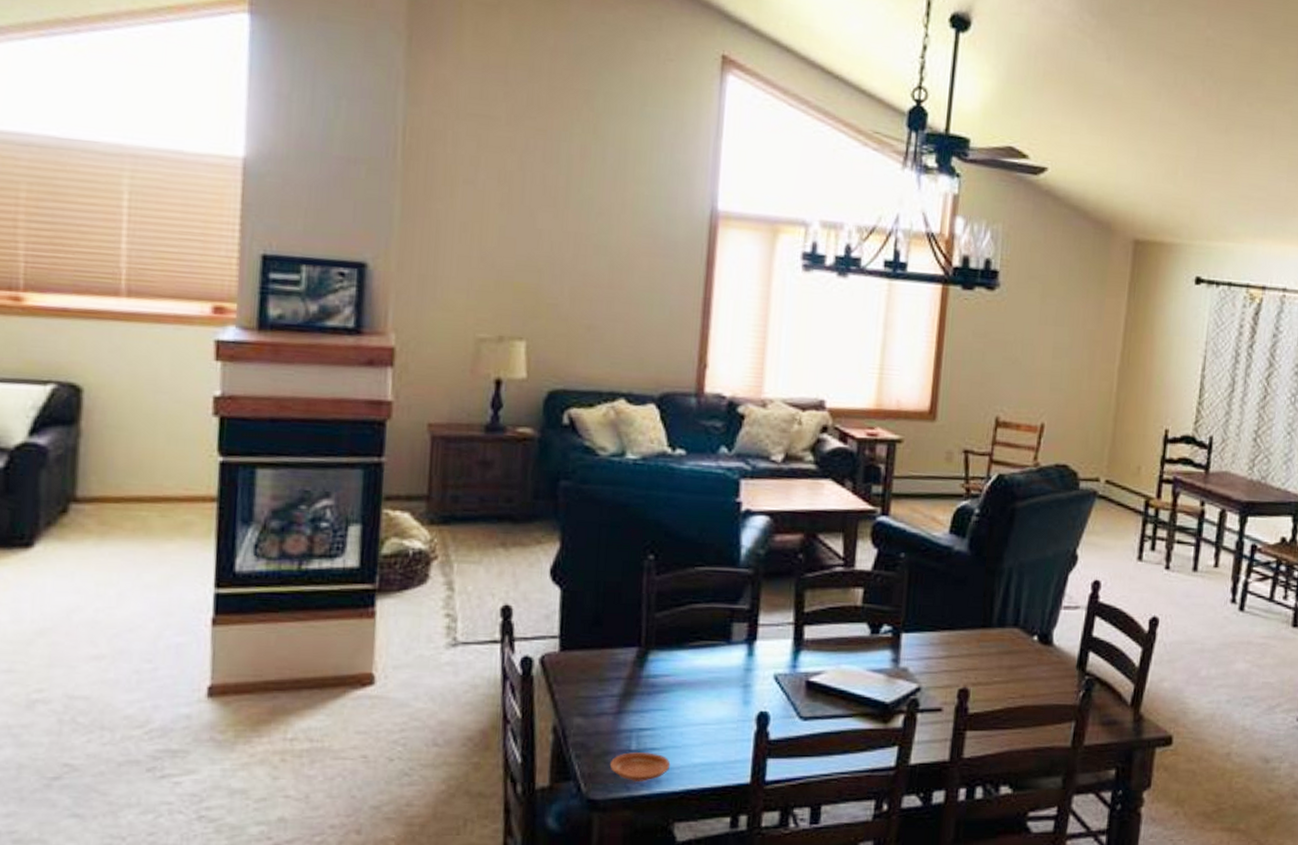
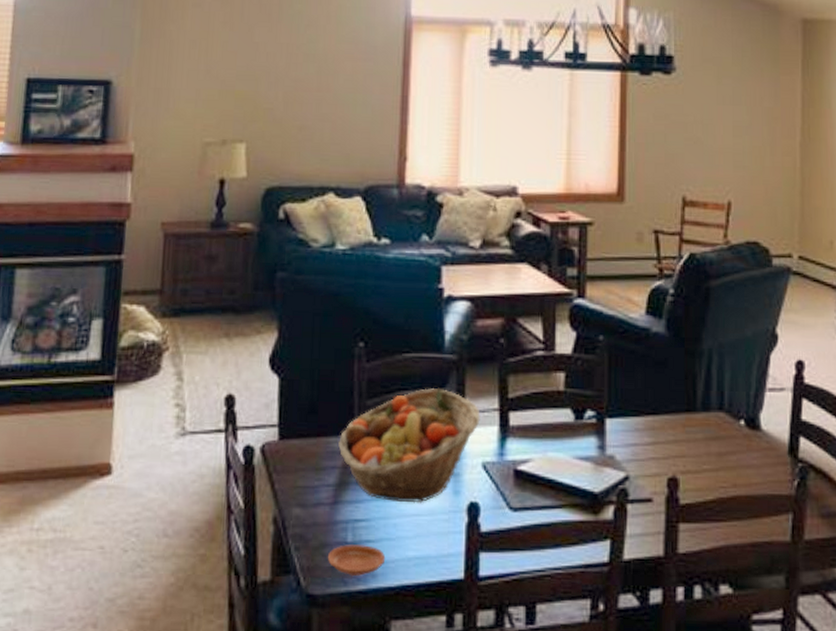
fruit basket: none [624,601,774,713] -> present [338,387,480,503]

